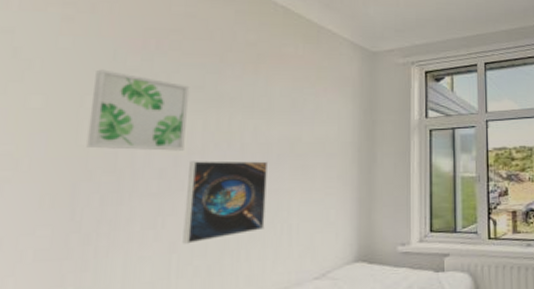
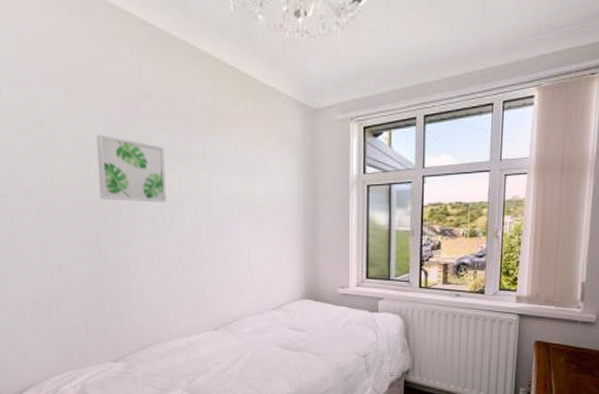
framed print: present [182,160,267,244] -> none [172,211,232,276]

